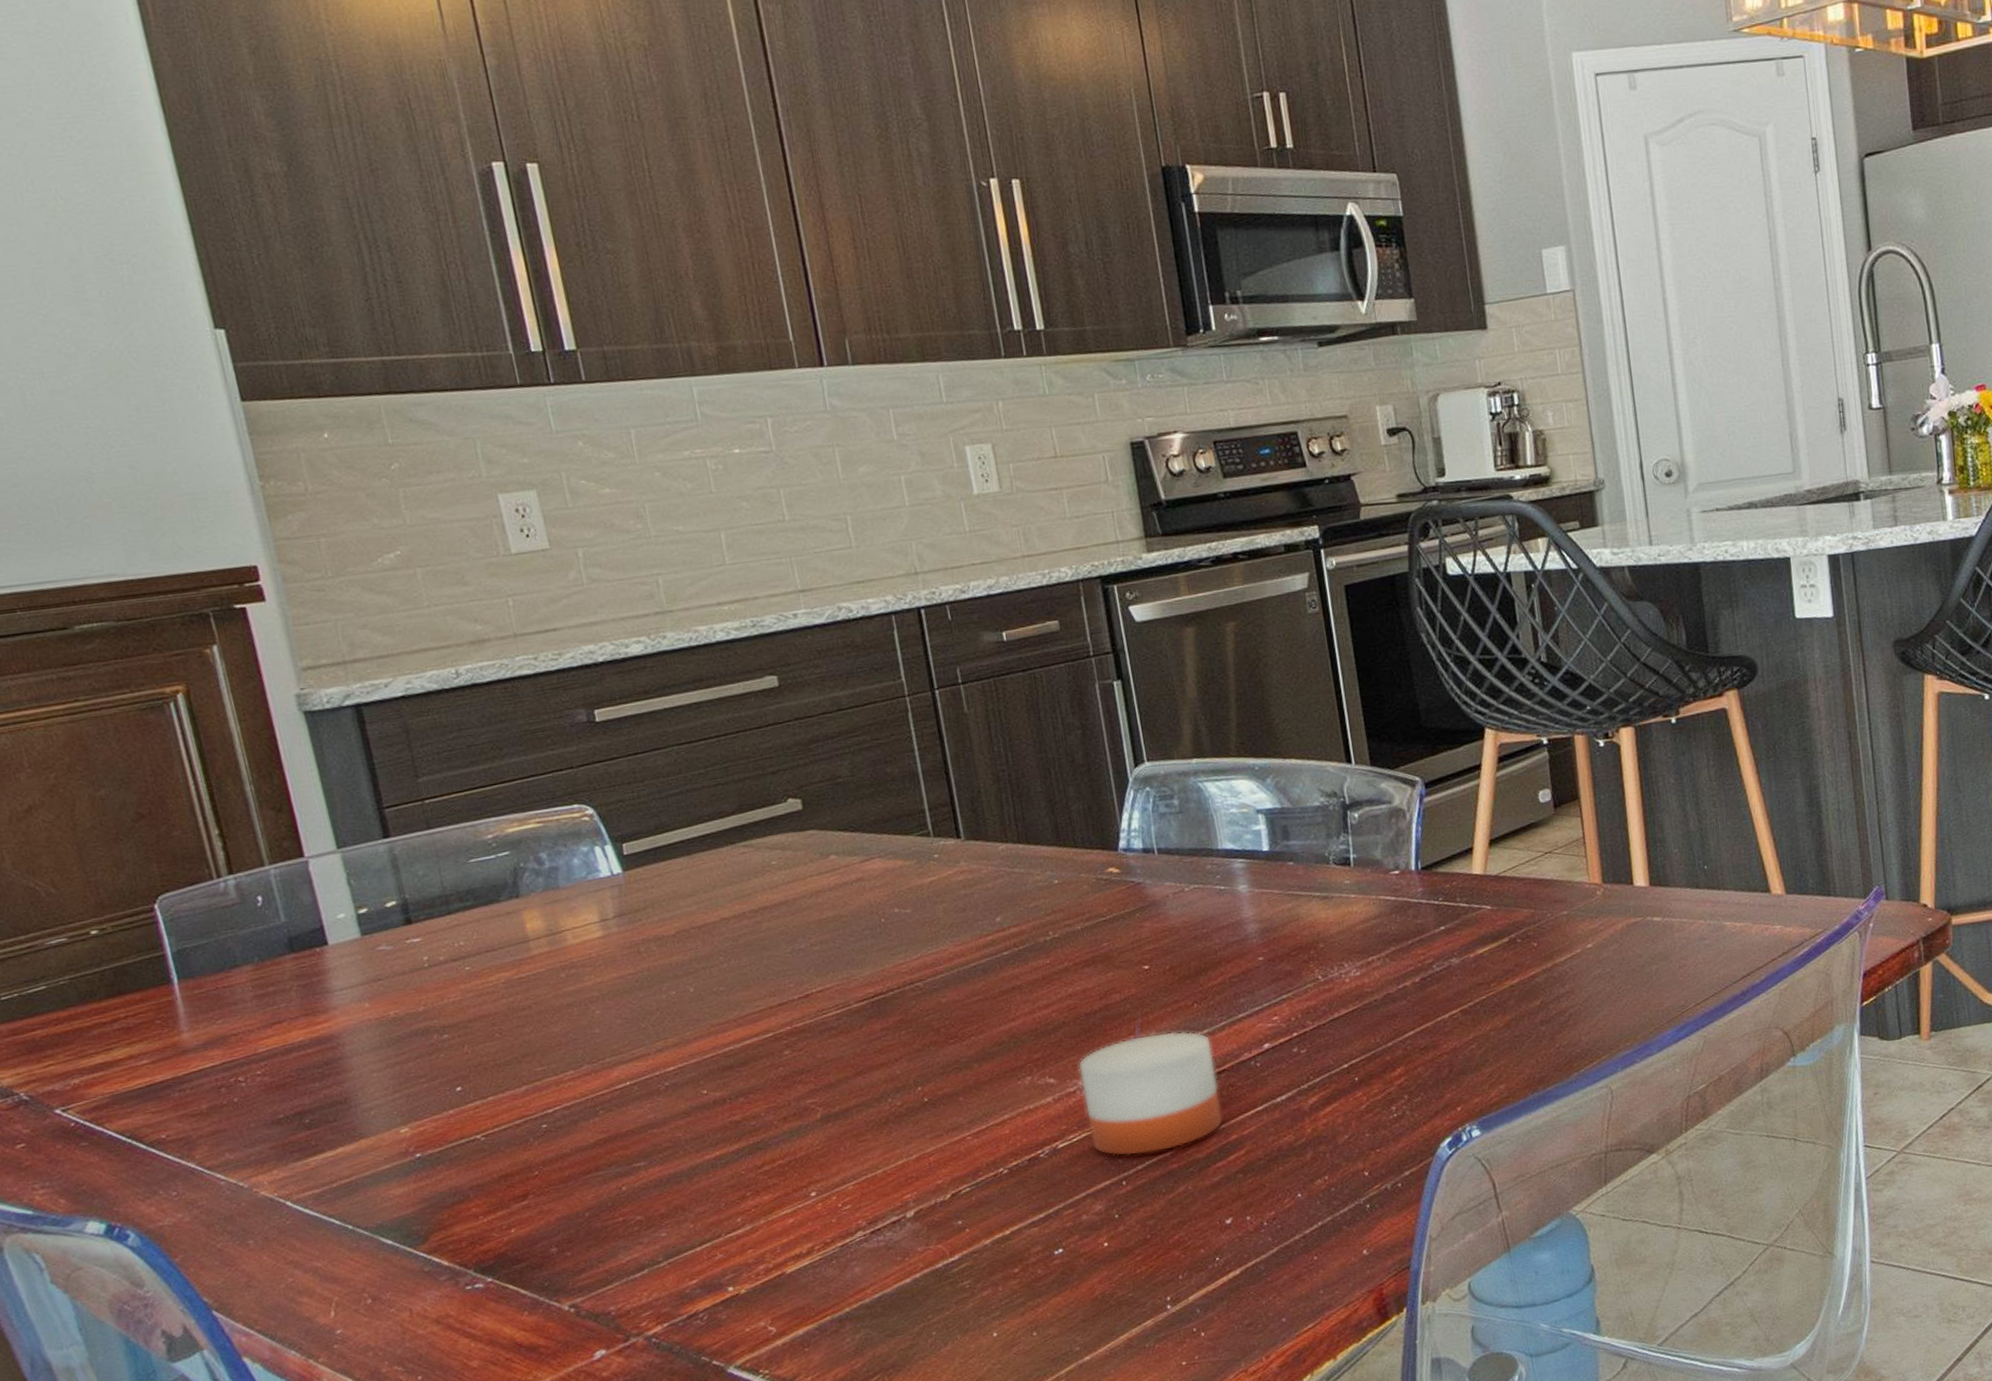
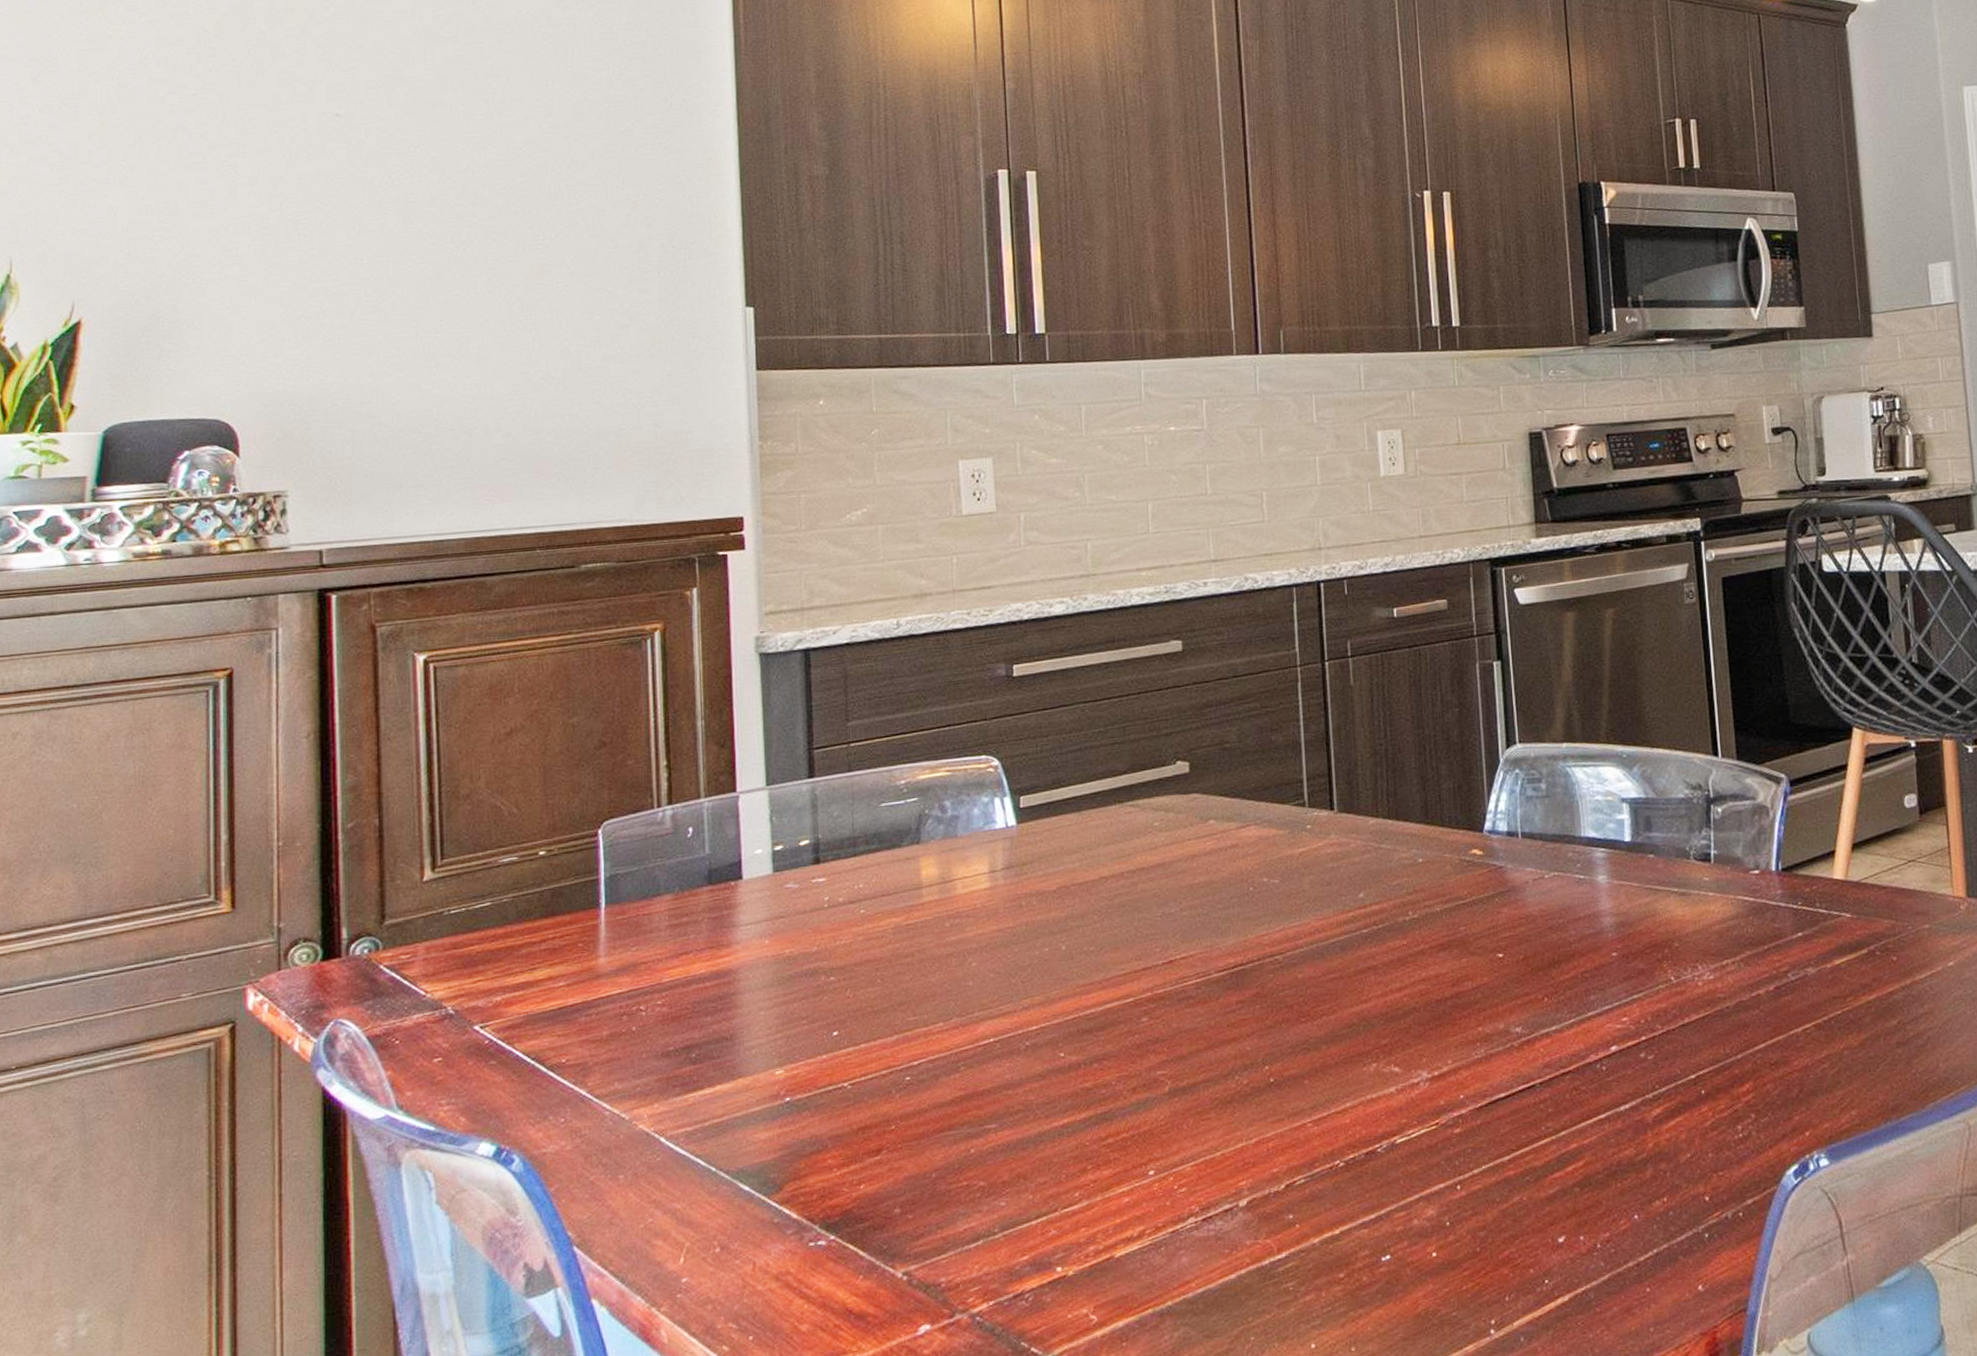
candle: present [1077,1026,1224,1157] -> none [1424,1017,1565,1159]

